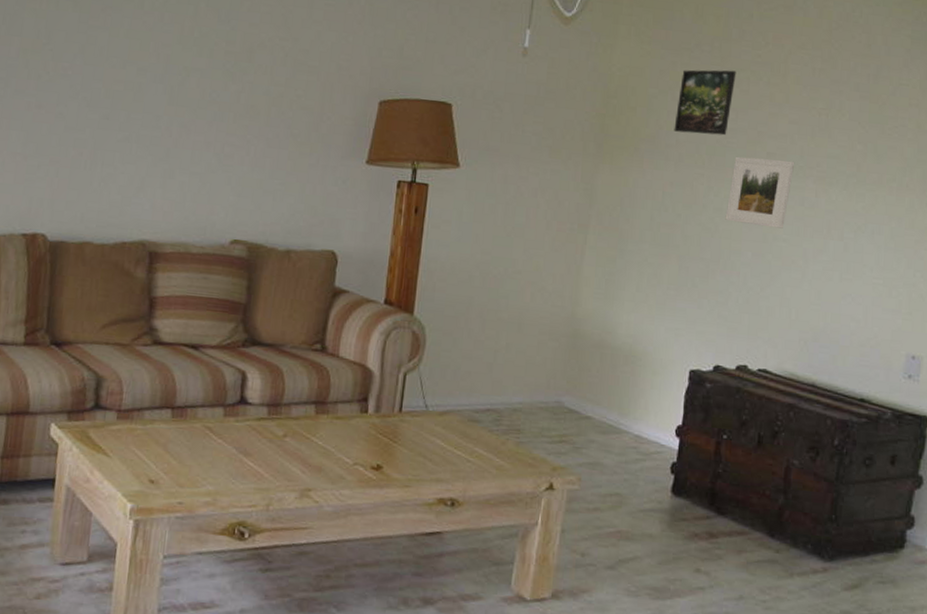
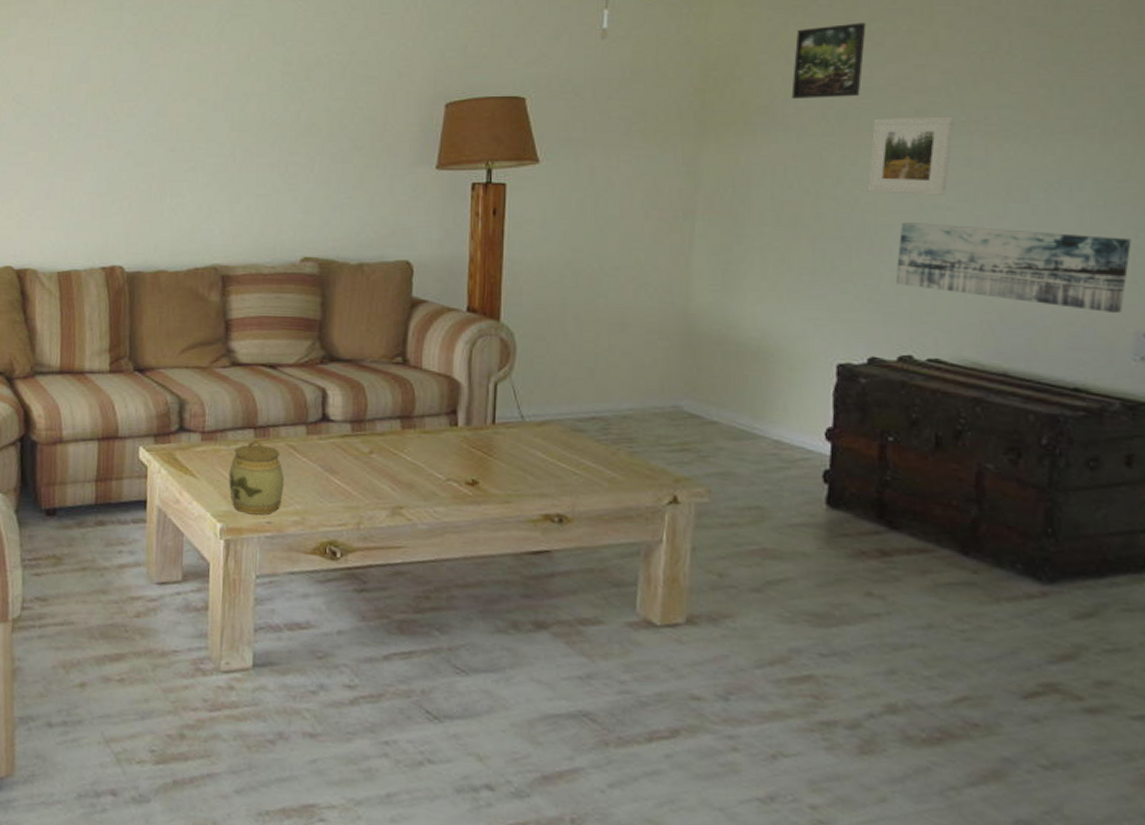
jar: none [142,418,199,496] -> present [229,438,284,515]
wall art: none [740,249,911,338] -> present [895,222,1132,313]

